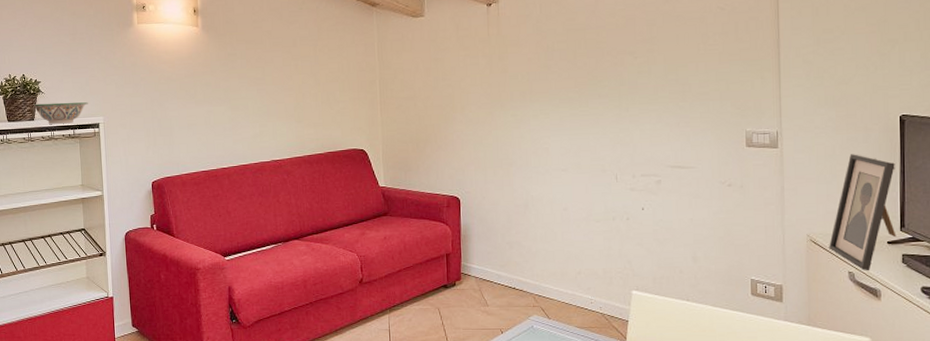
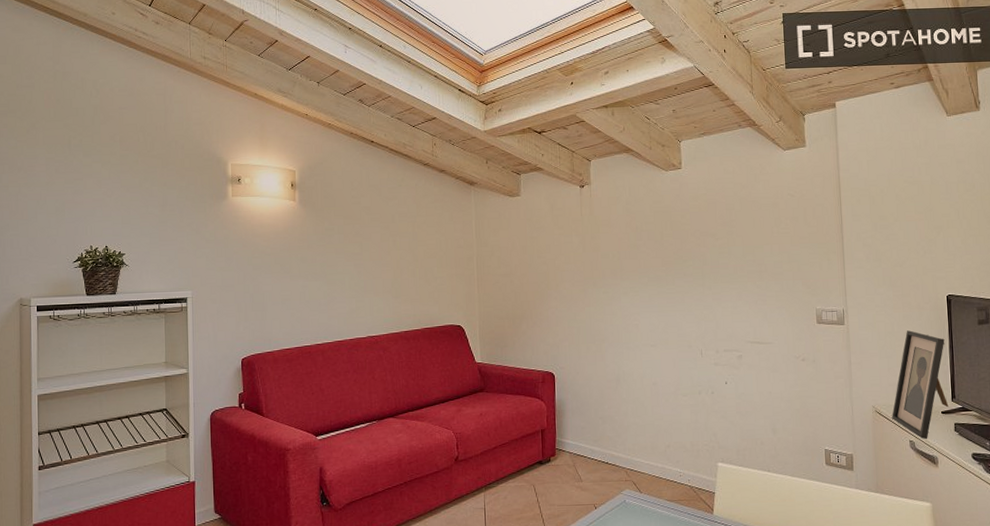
decorative bowl: present [33,102,88,124] -> none [116,275,176,298]

